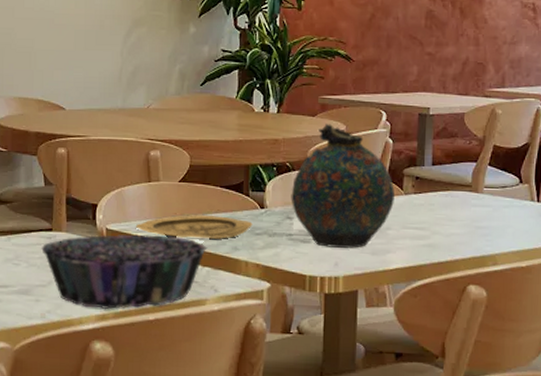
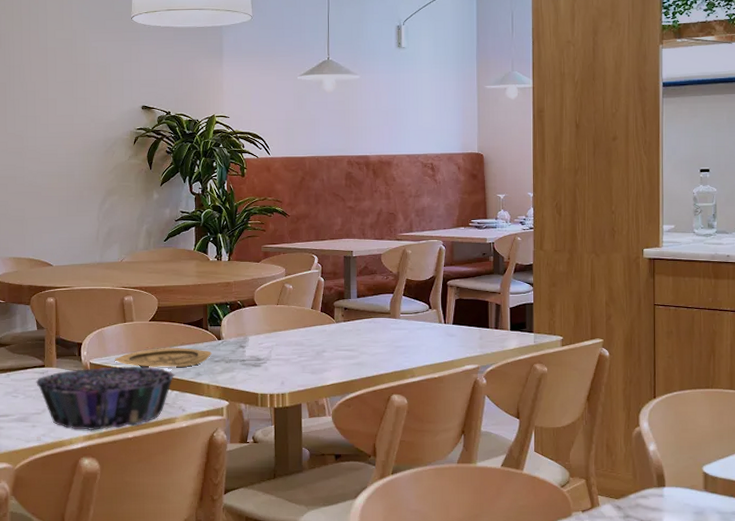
snuff bottle: present [291,124,395,248] -> none [242,268,328,369]

